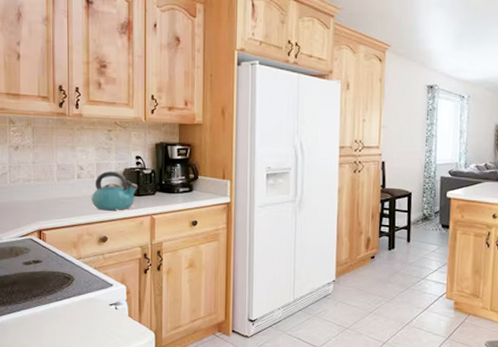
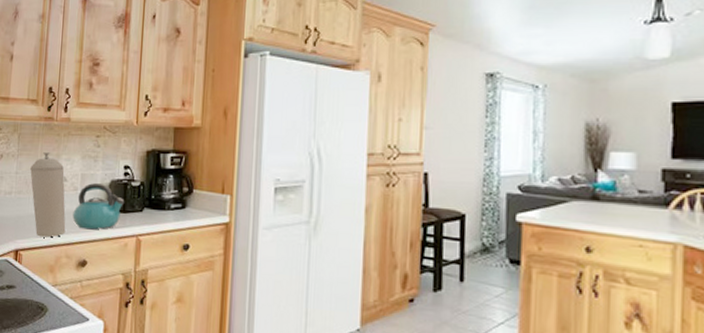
canister: none [47,144,85,219] -> present [30,152,66,238]

